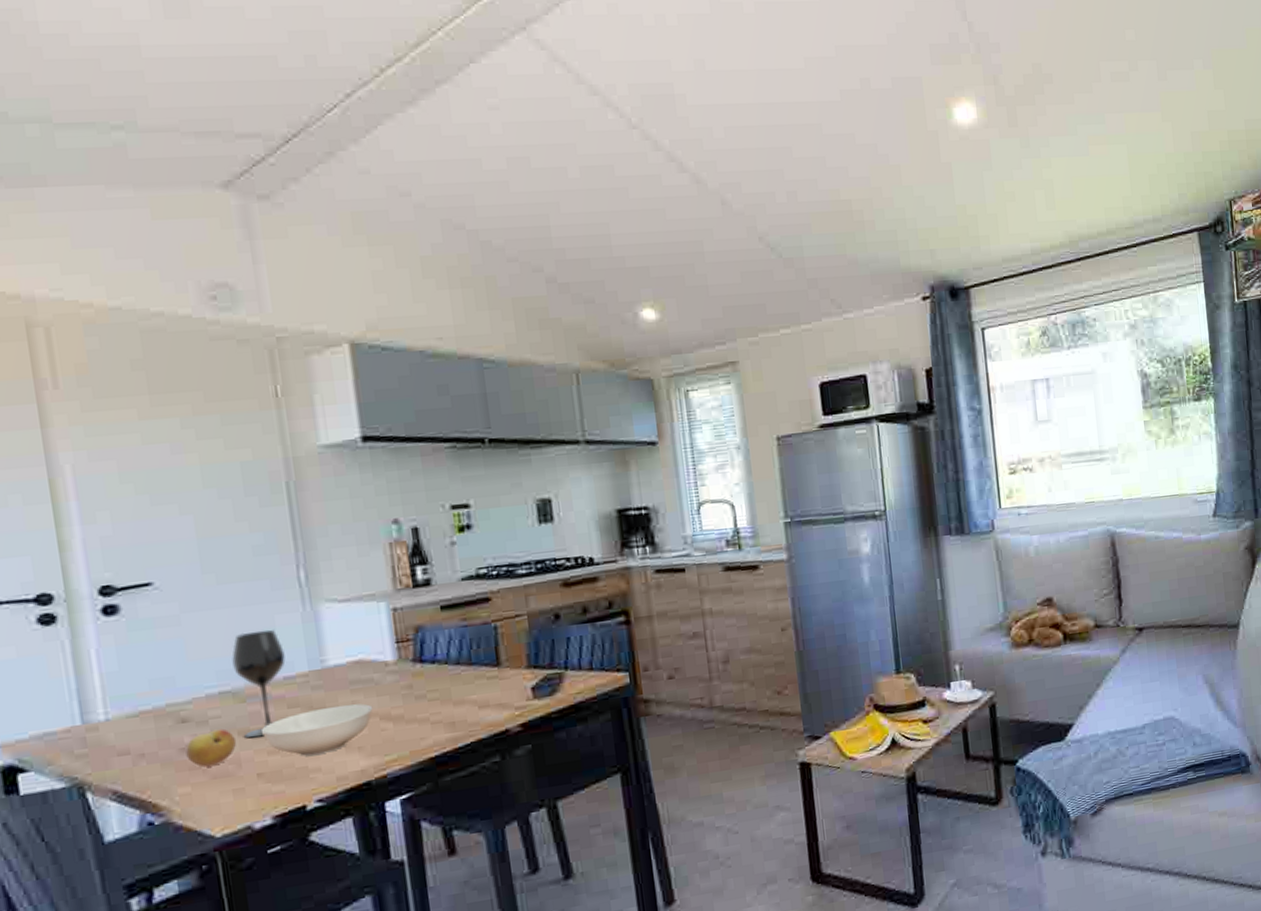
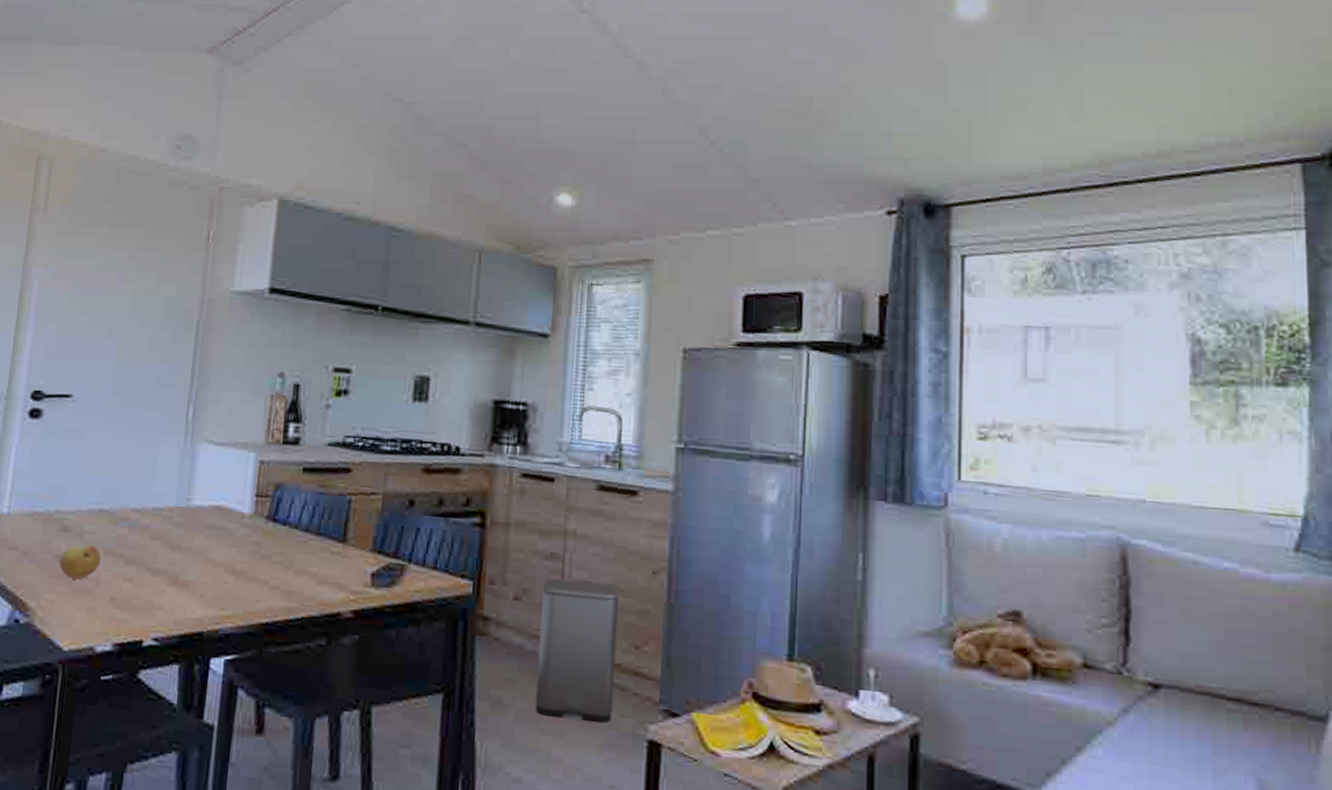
wineglass: present [231,629,286,739] -> none [109,456,160,562]
bowl: present [260,703,373,756] -> none [122,546,222,593]
pedal bin: none [692,647,768,768] -> present [535,578,619,723]

